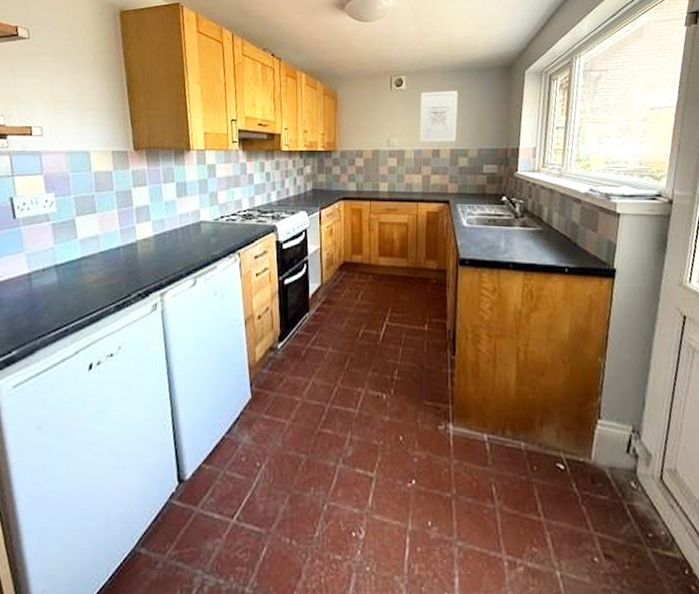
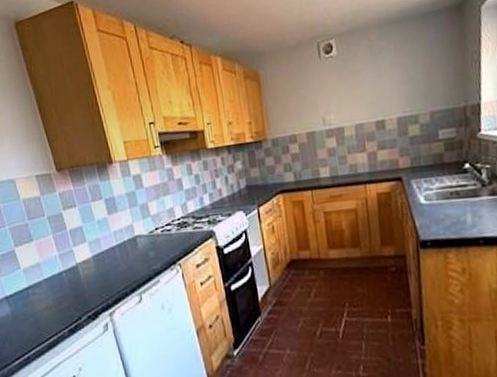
wall art: present [419,91,458,142] -> none [355,47,404,115]

